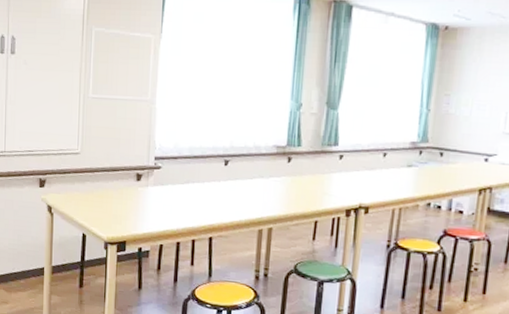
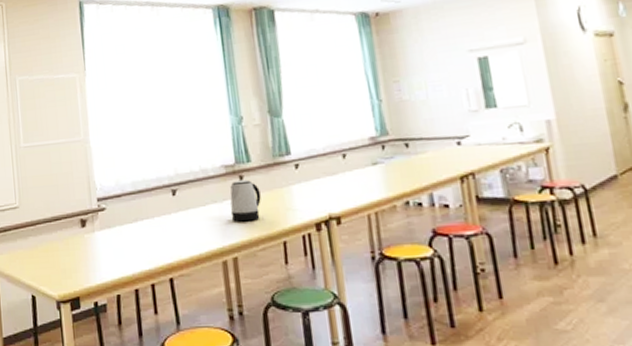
kettle: none [273,161,304,199] -> present [229,179,261,222]

